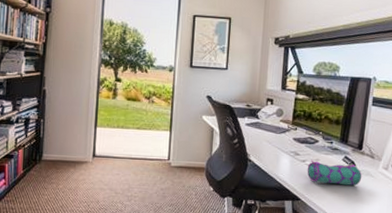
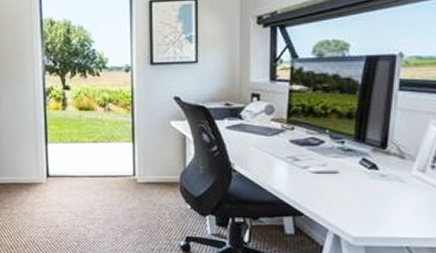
pencil case: present [307,160,362,186] -> none [311,165,388,194]

